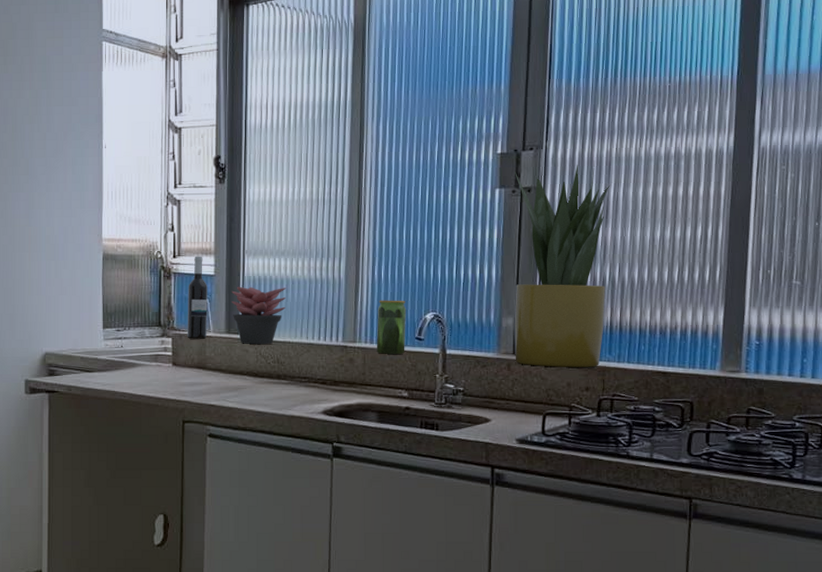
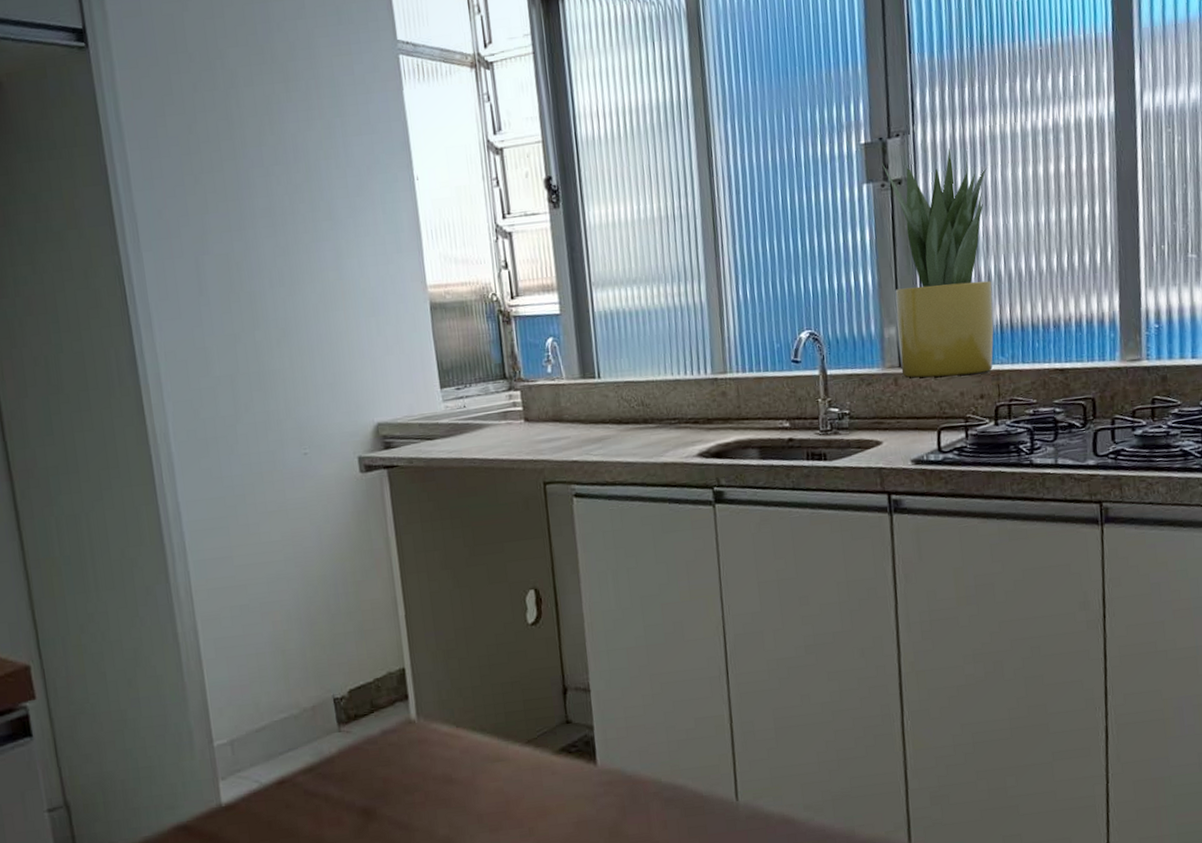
wine bottle: present [187,256,208,340] -> none [531,294,560,390]
succulent plant: present [232,286,287,344] -> none [582,320,645,389]
jar: present [376,300,407,354] -> none [746,320,782,383]

